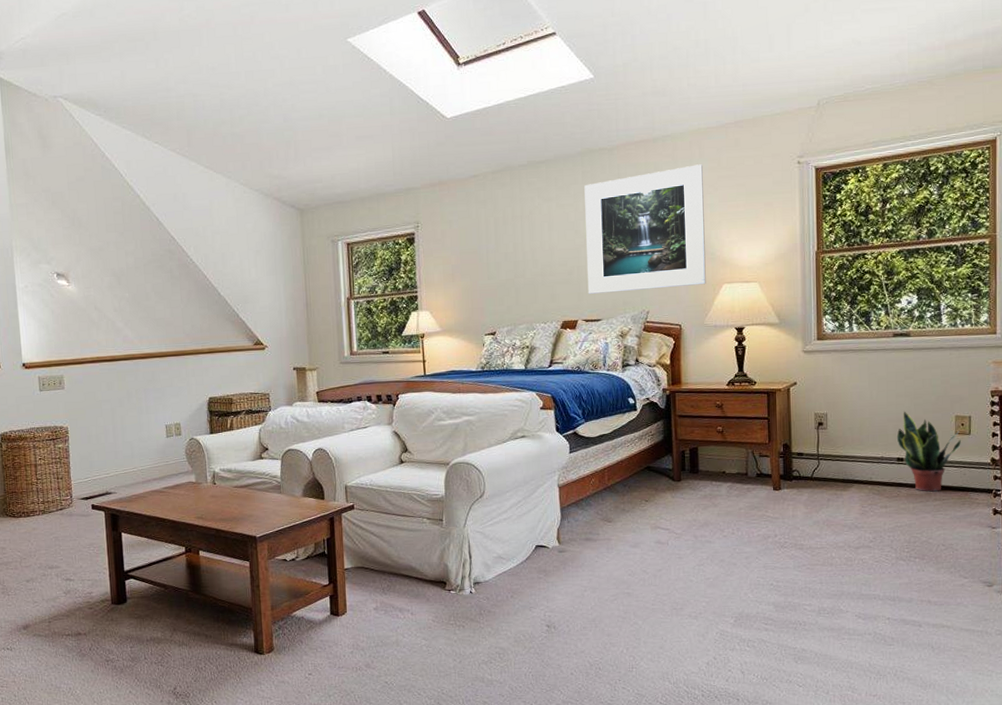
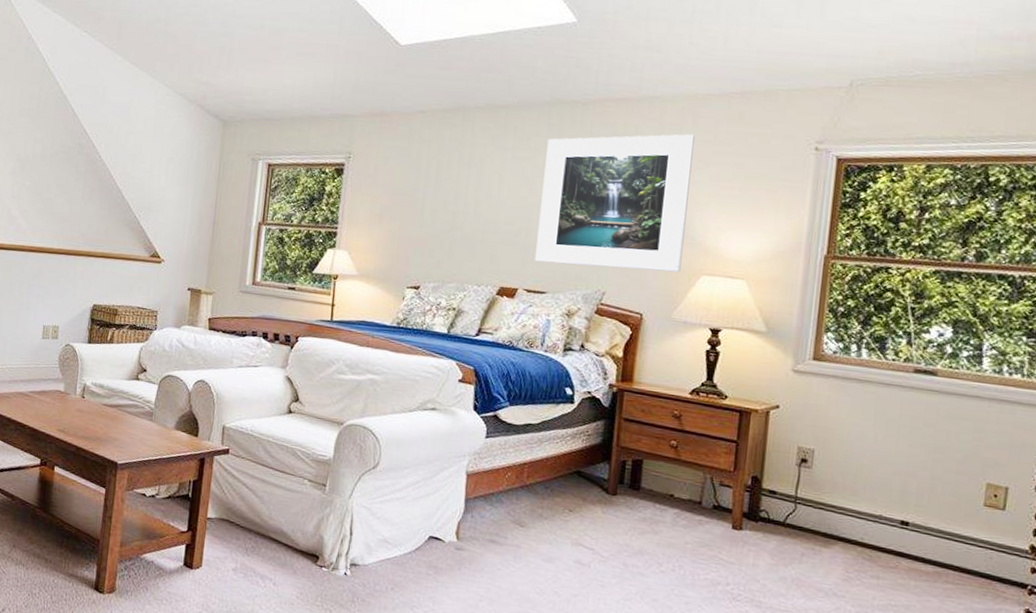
potted plant: present [896,411,962,492] -> none [903,465,992,573]

